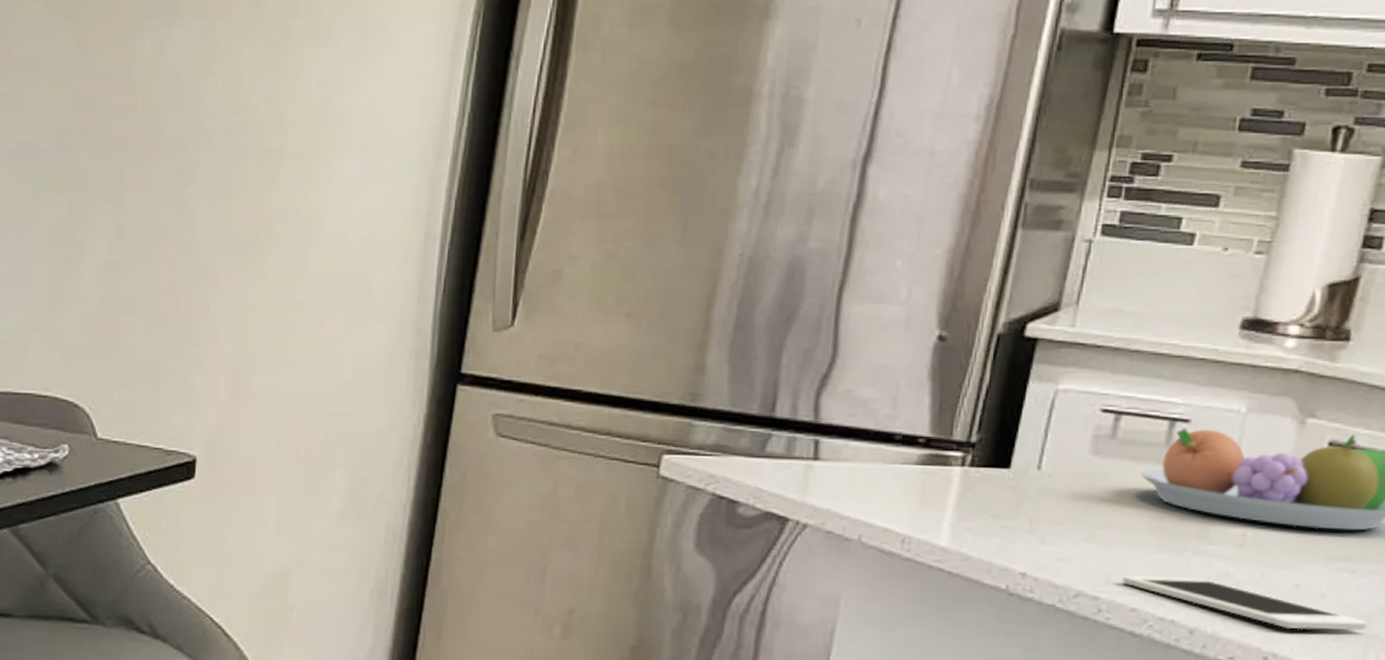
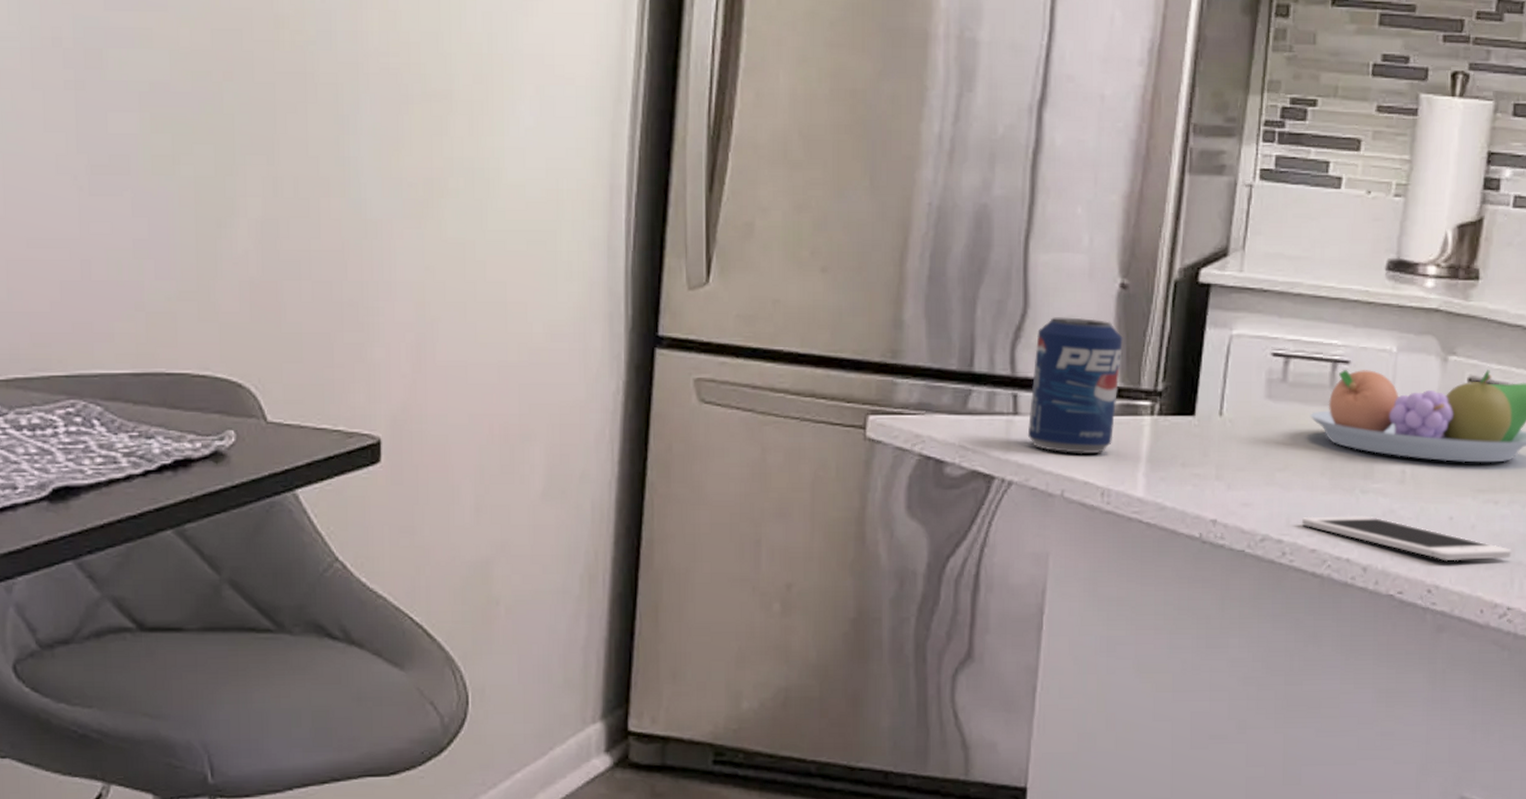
beverage can: none [826,367,937,502] -> present [1027,317,1123,454]

